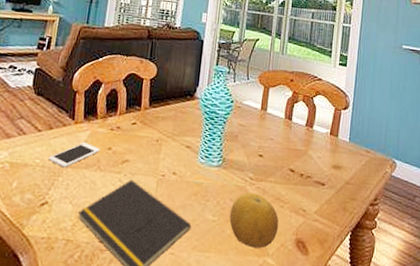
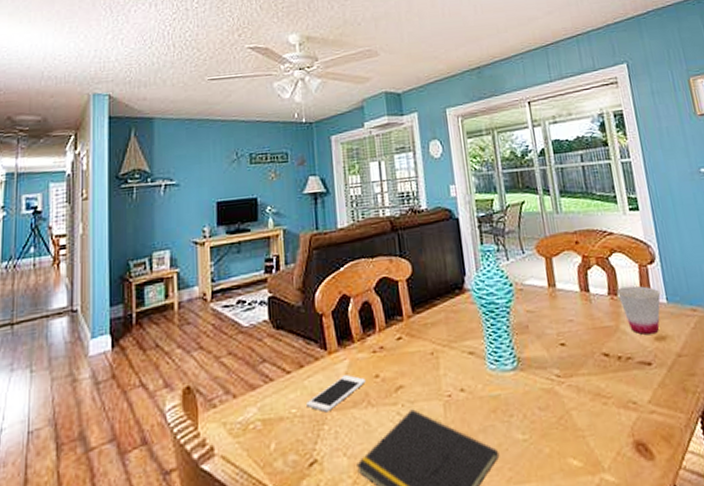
fruit: present [229,192,279,248] -> none [542,393,609,465]
cup: none [313,122,346,163] -> present [617,285,661,335]

